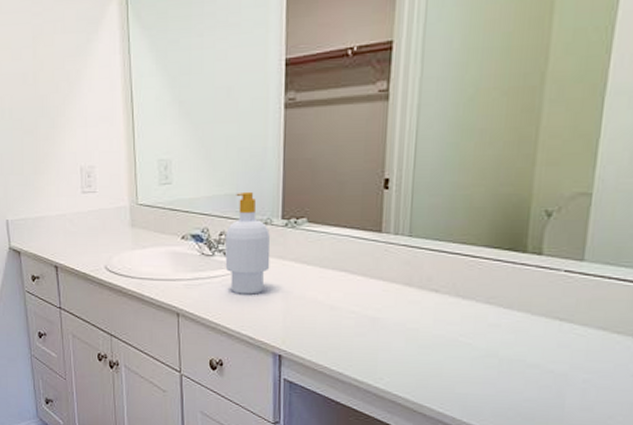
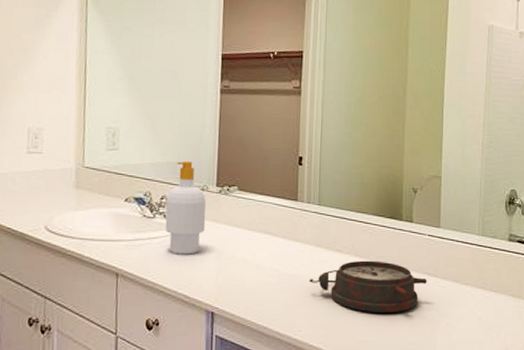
alarm clock: none [395,301,559,364] -> present [309,260,428,313]

